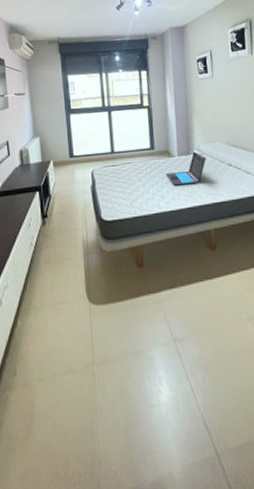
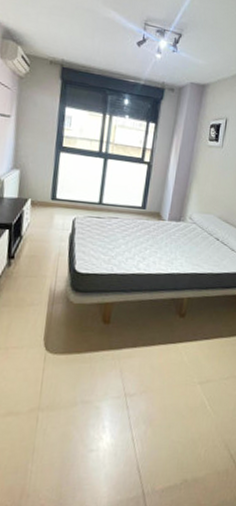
laptop: present [165,150,206,186] -> none [151,218,196,252]

